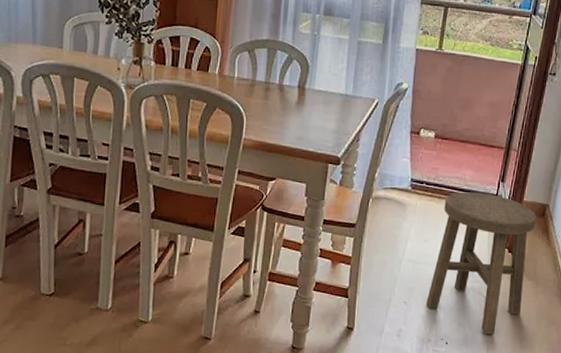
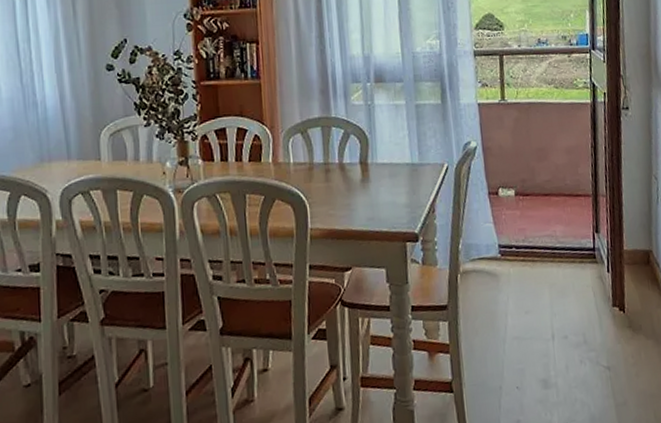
stool: present [426,192,537,335] -> none [539,247,648,411]

